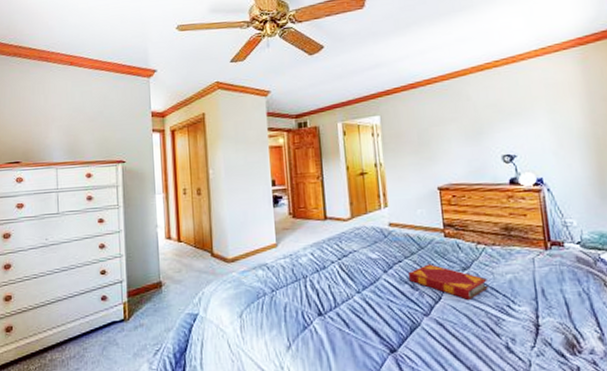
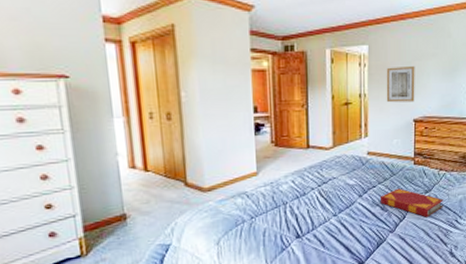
wall art: none [401,132,437,171] -> present [386,65,415,103]

